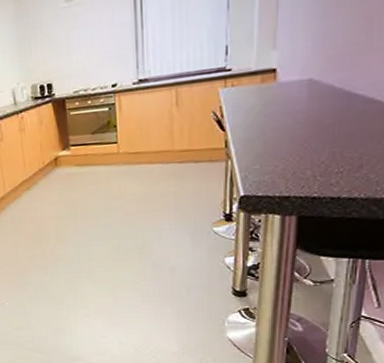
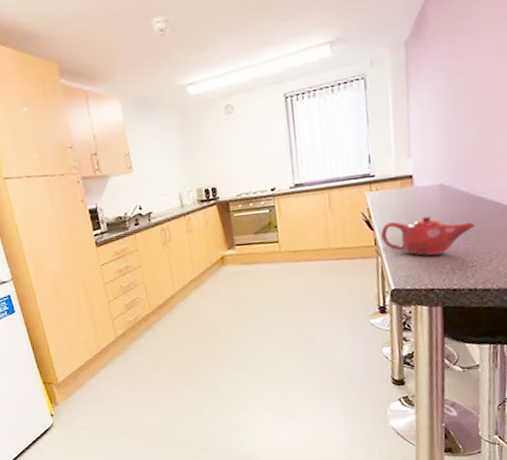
teapot: none [234,115,348,160] -> present [381,215,477,256]

